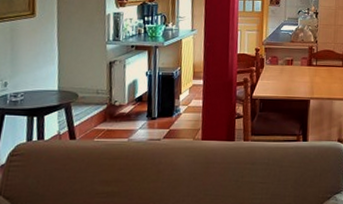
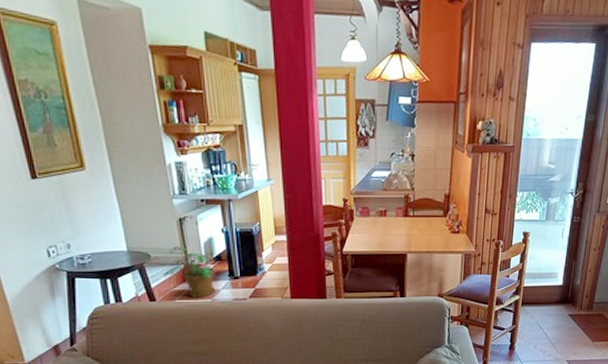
potted plant: none [86,87,140,137] -> present [163,246,218,298]

